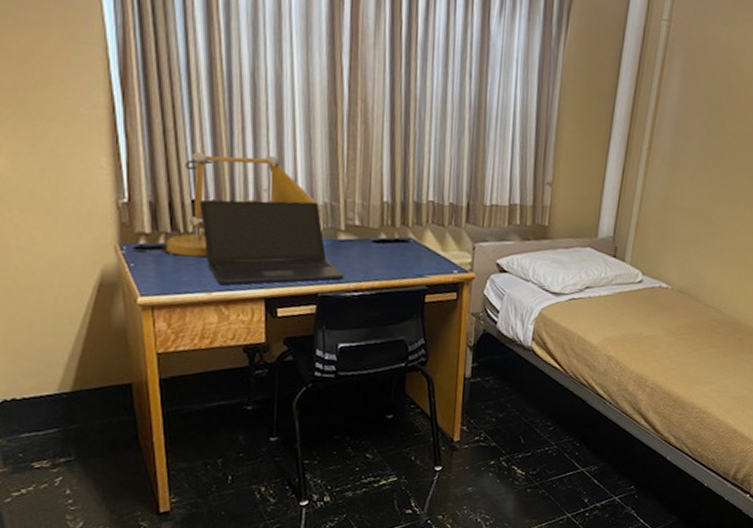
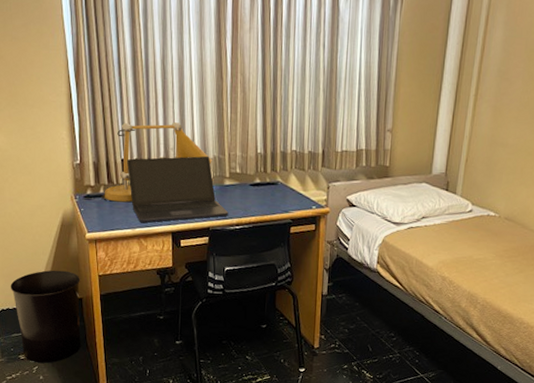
waste bin: none [17,346,130,472] -> present [10,270,81,363]

